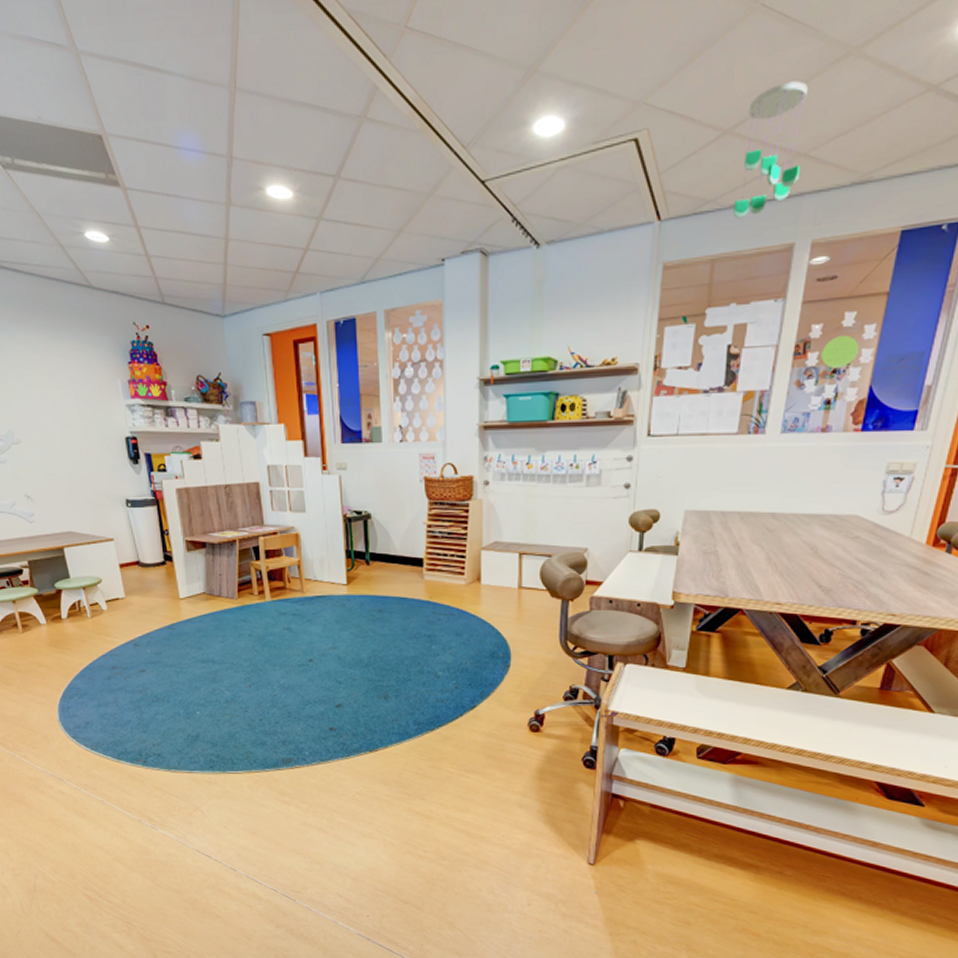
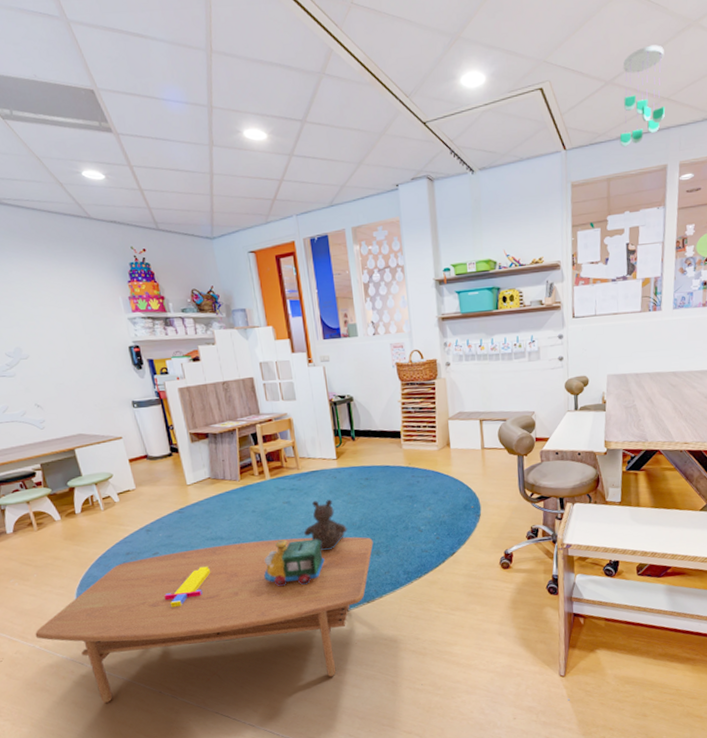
coffee table: none [15,669,382,830] -> present [35,536,373,703]
toy sword: none [148,690,200,731] -> present [163,566,211,607]
toy train: none [257,670,325,723] -> present [264,539,325,587]
stuffed bear: none [304,630,353,687] -> present [304,499,347,550]

